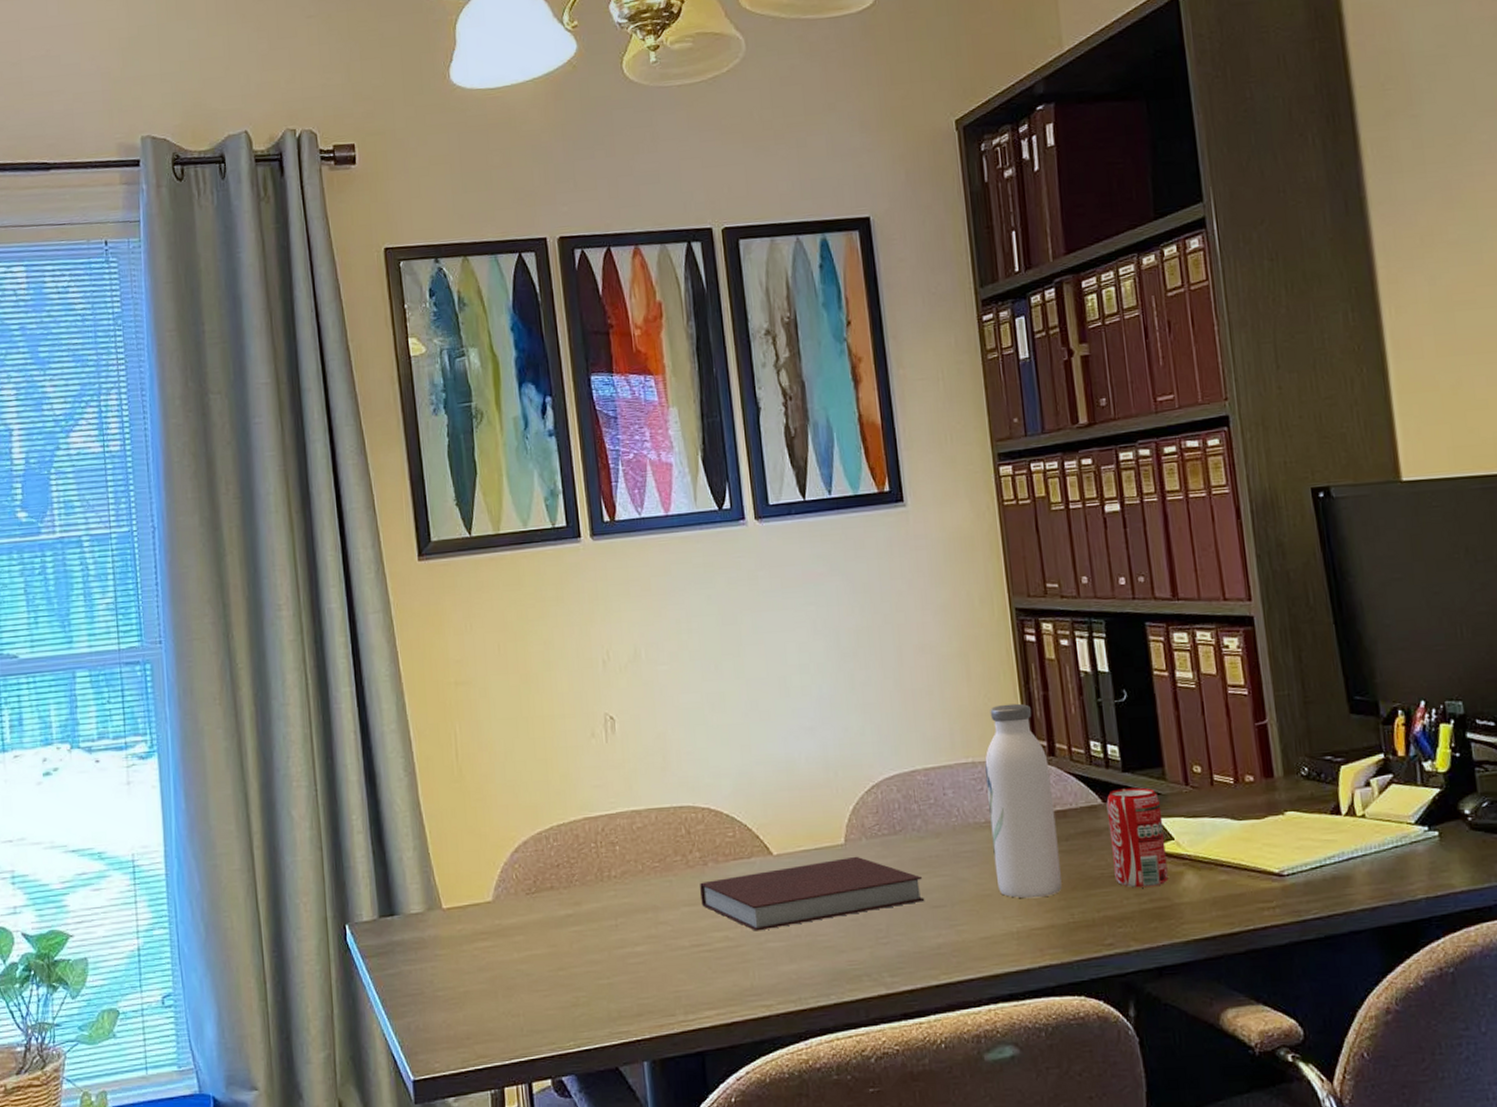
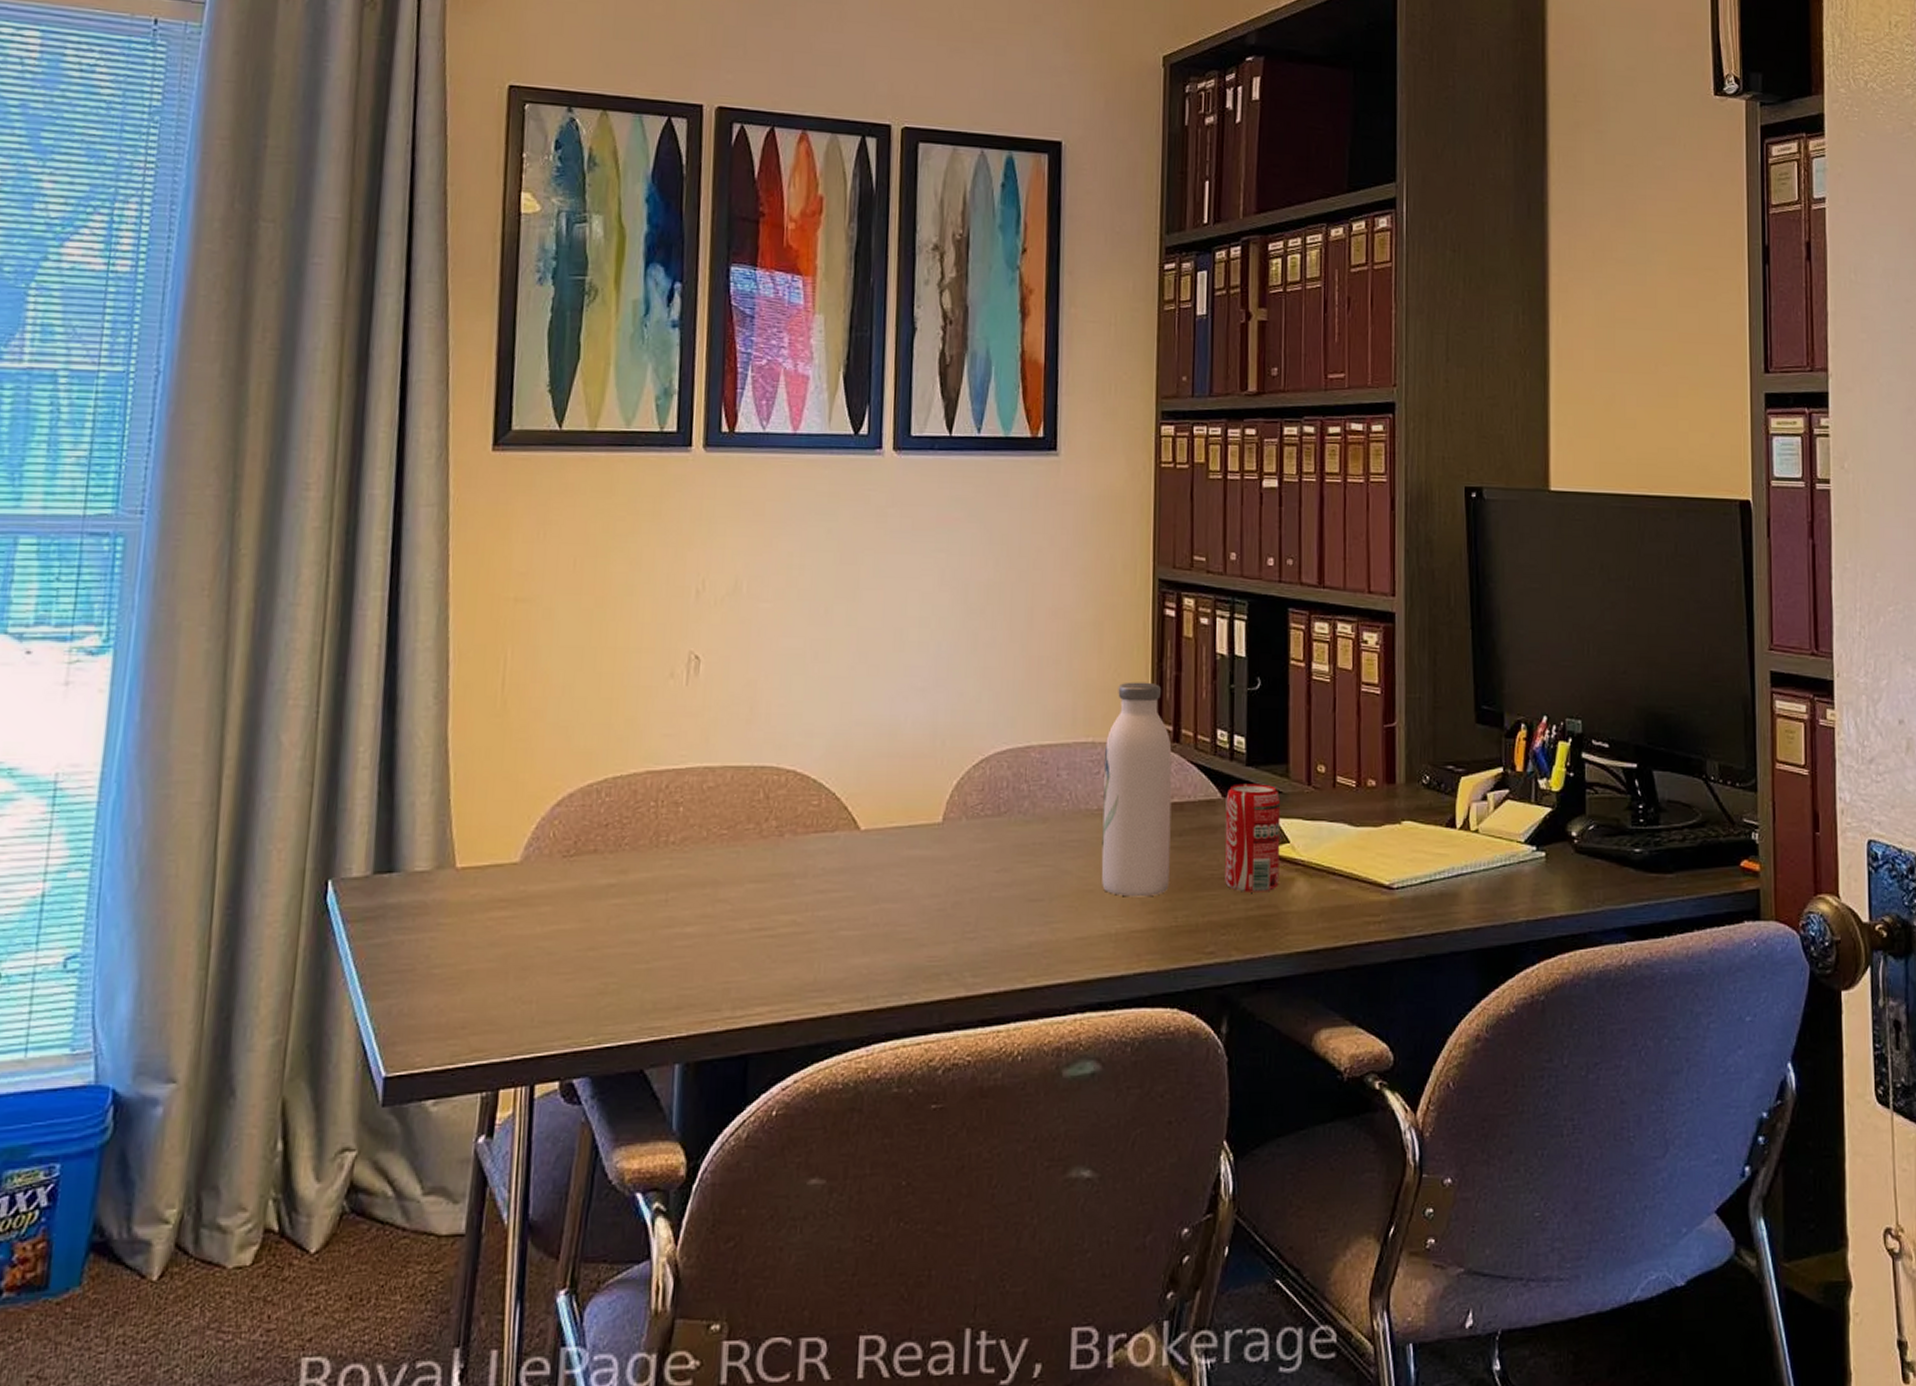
notebook: present [700,856,925,931] -> none [770,837,1023,917]

